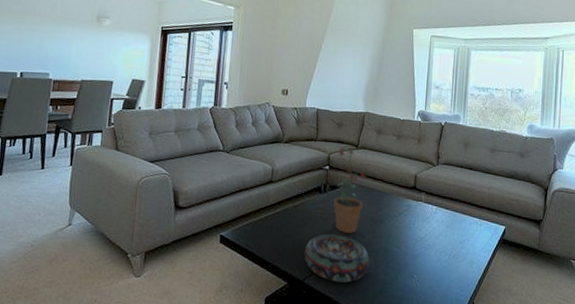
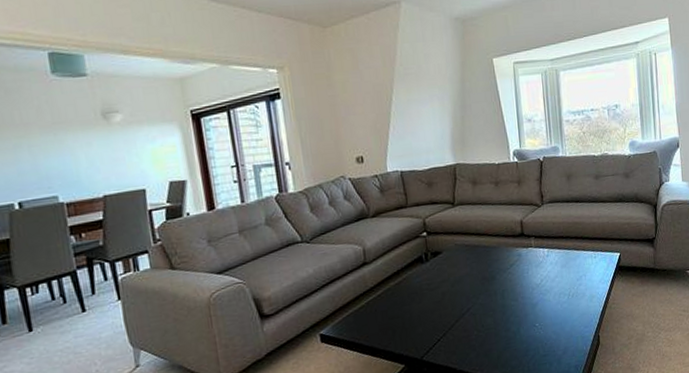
decorative bowl: present [304,234,370,283] -> none [416,301,489,352]
potted plant: present [334,147,367,233] -> none [433,206,472,299]

